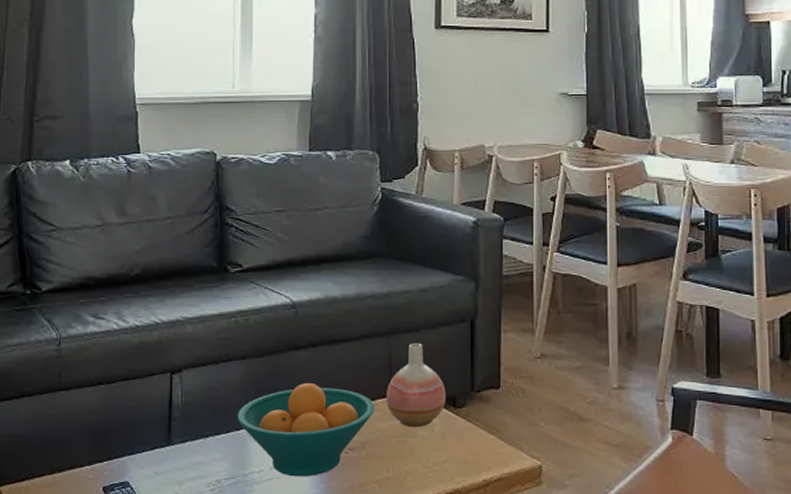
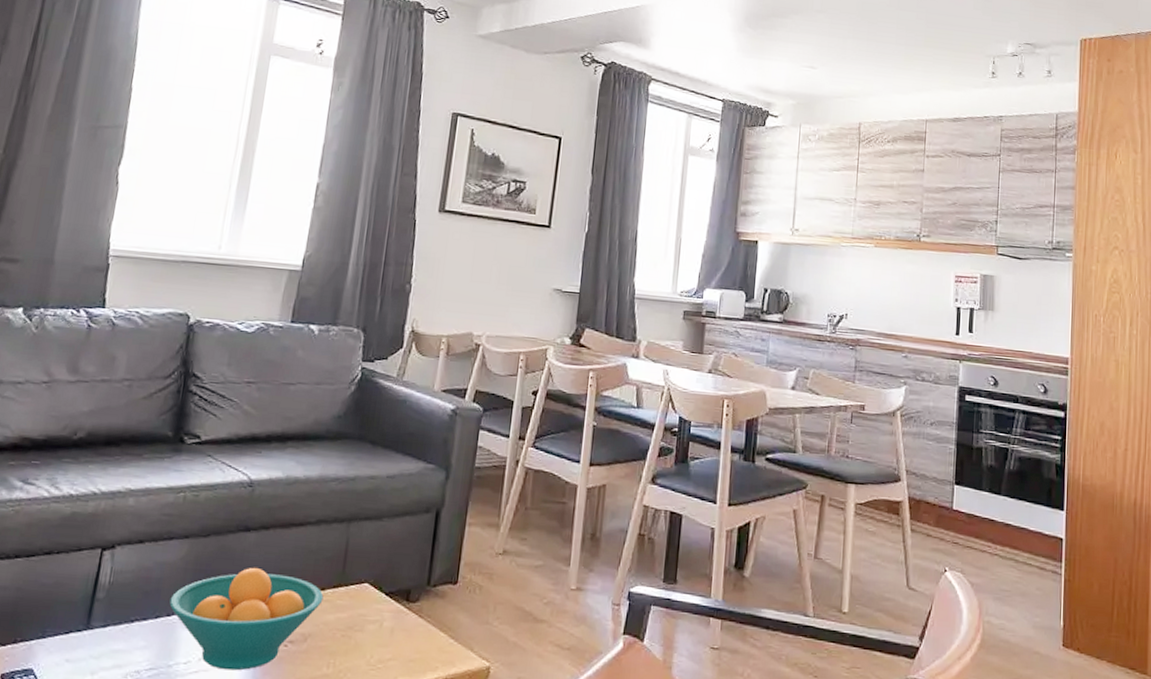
vase: present [387,343,446,428] -> none [336,531,401,622]

